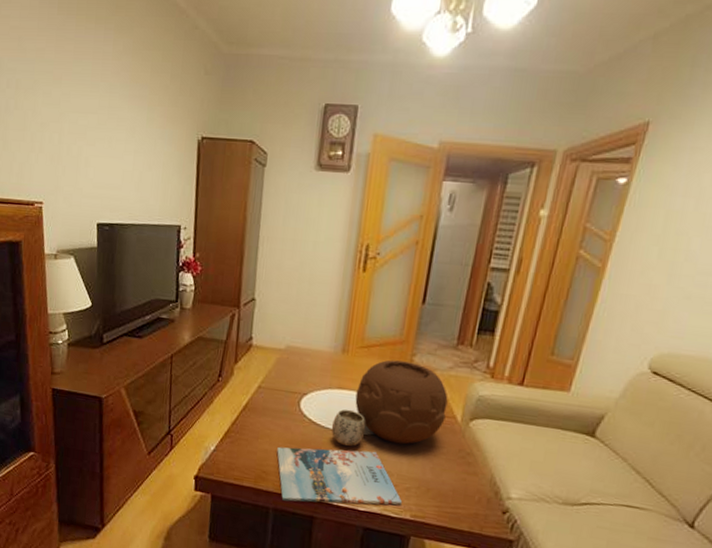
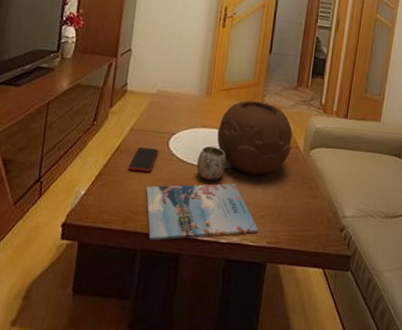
smartphone: none [257,406,290,434] -> present [128,147,159,173]

